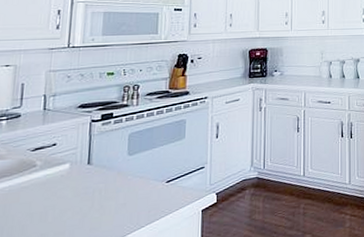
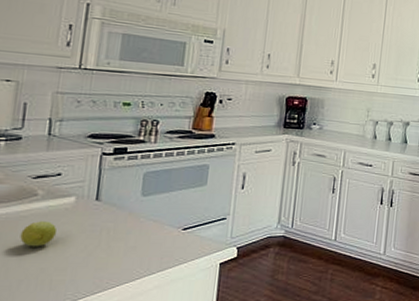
fruit: none [22,189,55,215] -> present [20,221,57,247]

